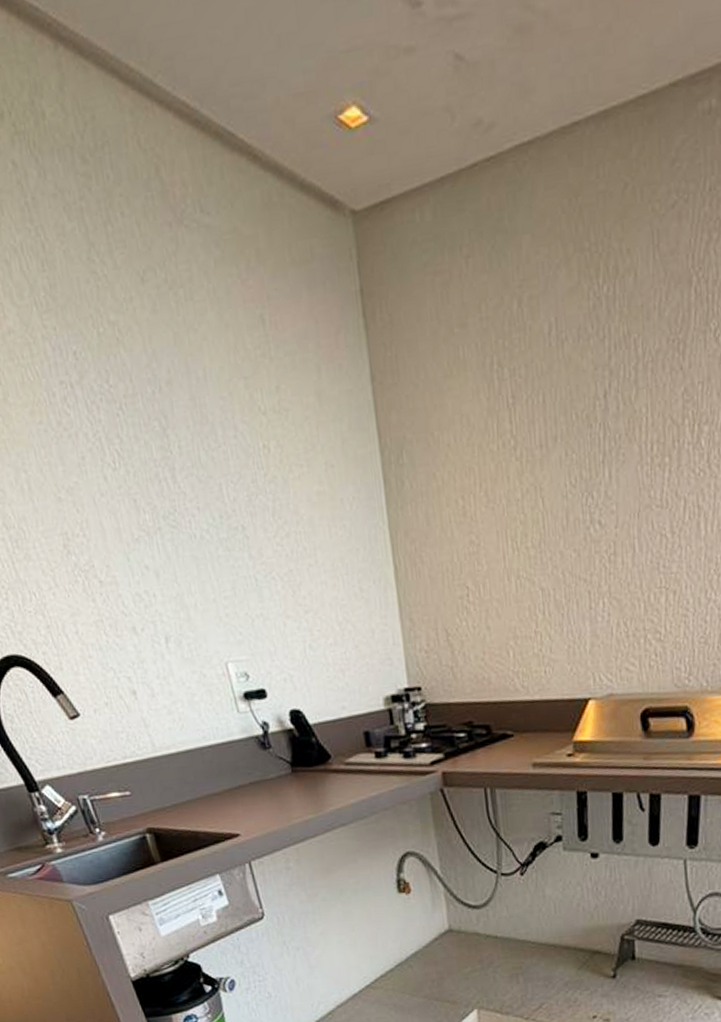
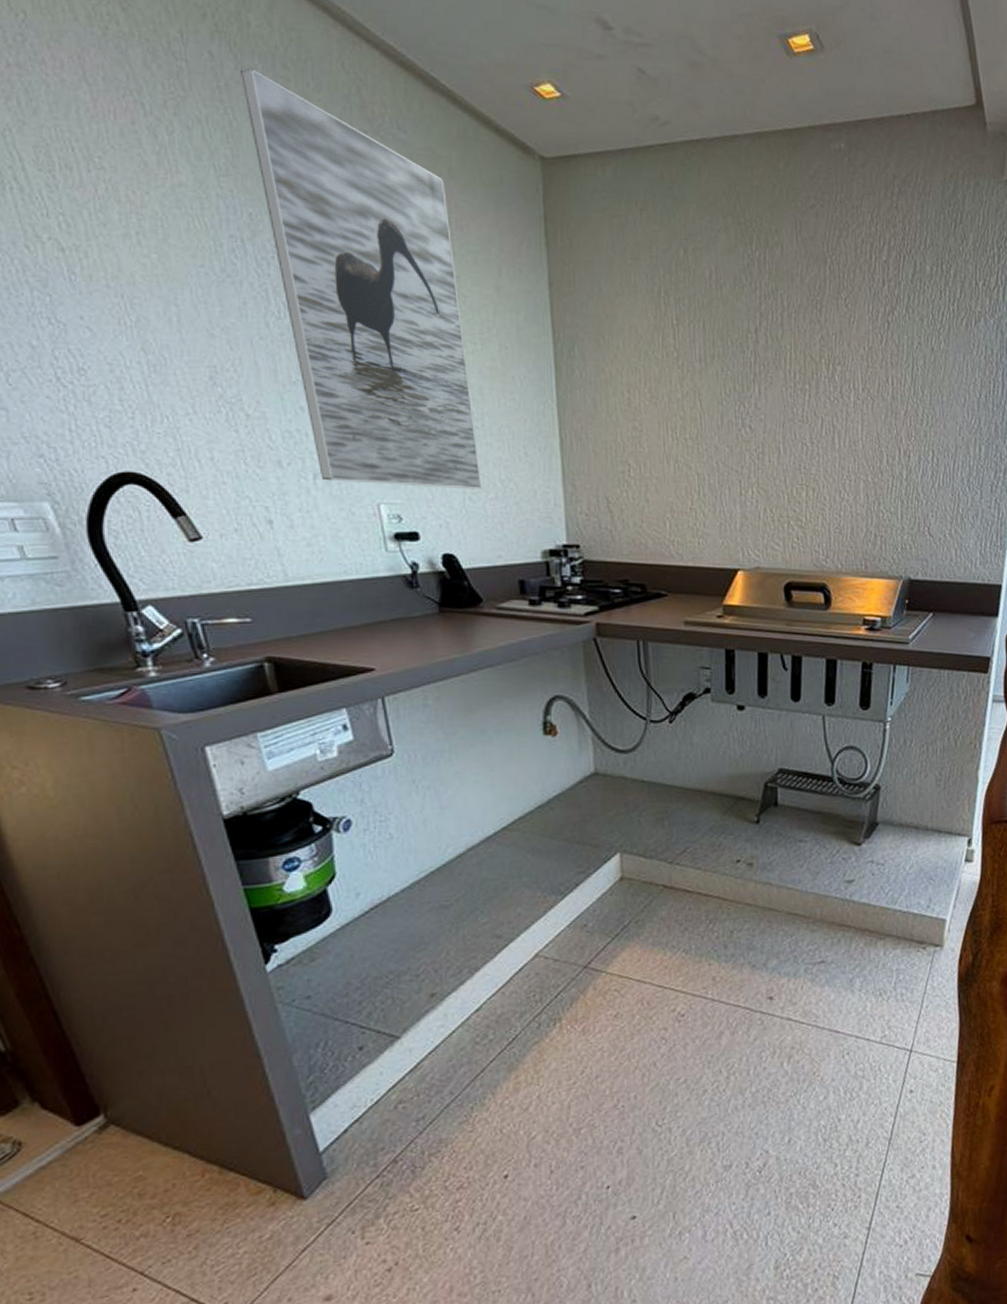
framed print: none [44,171,321,644] -> present [241,68,482,490]

